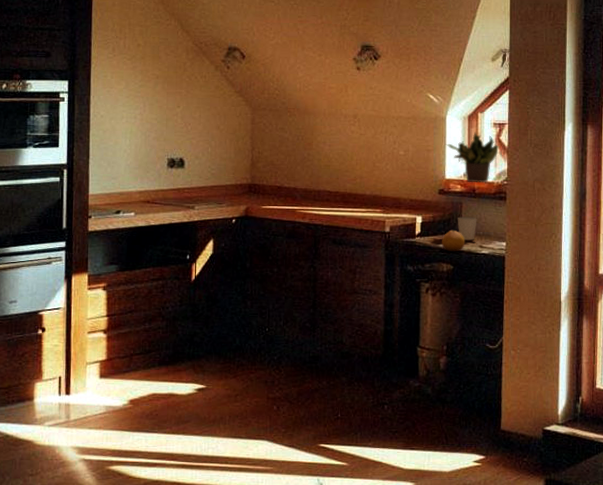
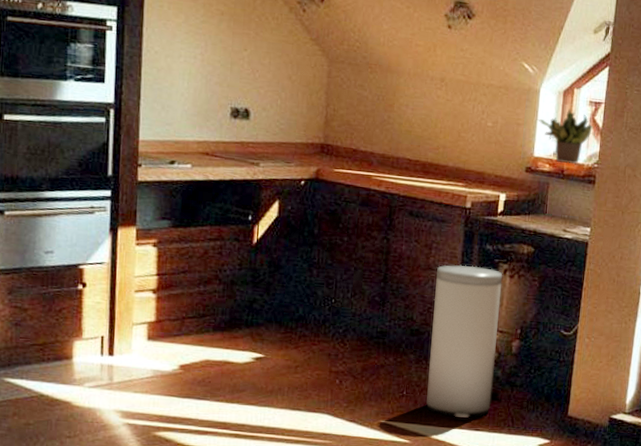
pedal bin: none [361,286,425,438] -> present [426,264,503,419]
fruit: present [442,229,465,252] -> none [524,210,549,235]
dixie cup: present [457,217,477,241] -> none [542,197,563,224]

